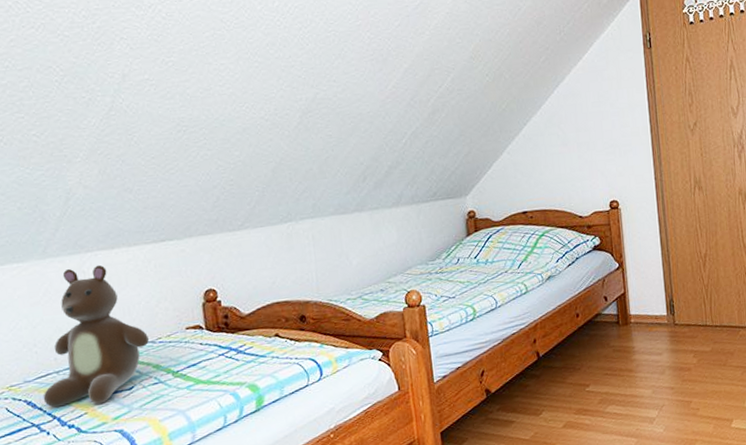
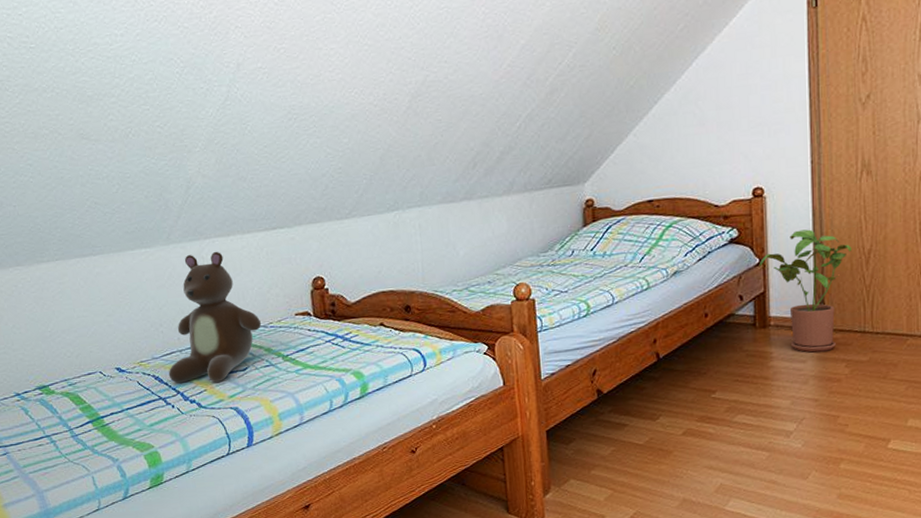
house plant: none [619,237,692,346] -> present [760,229,852,353]

